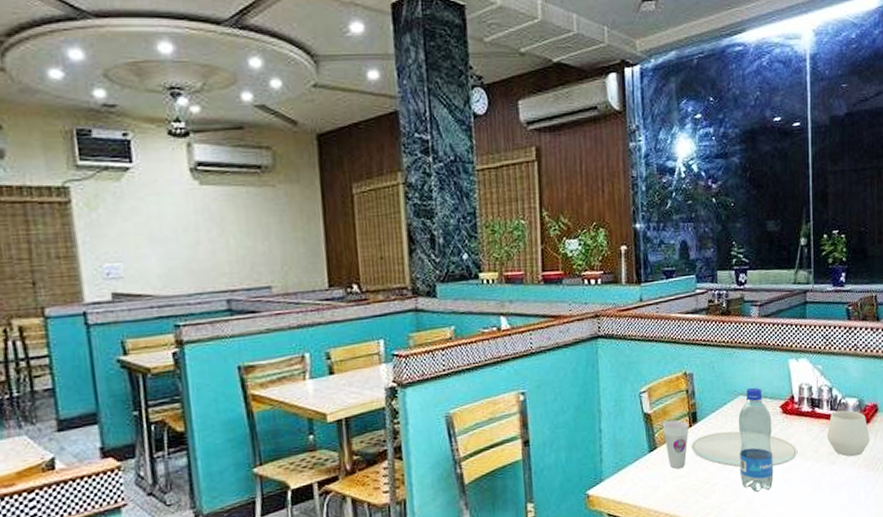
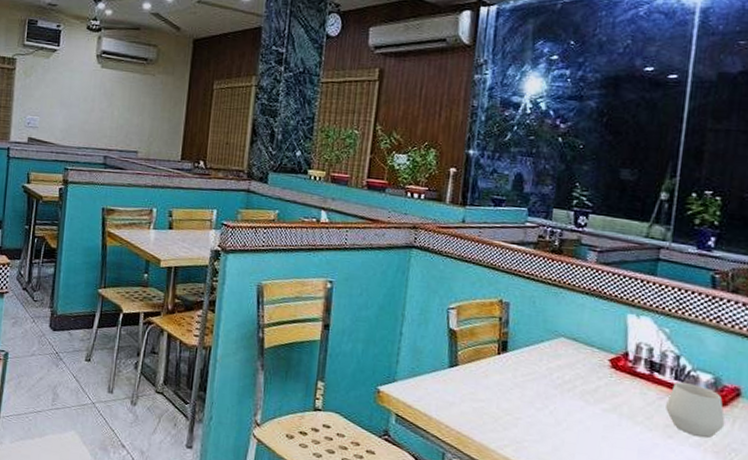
cup: present [662,420,689,469] -> none [466,342,498,392]
plate: present [691,431,798,467] -> none [496,366,625,421]
bottle: present [738,387,774,492] -> none [549,331,597,443]

